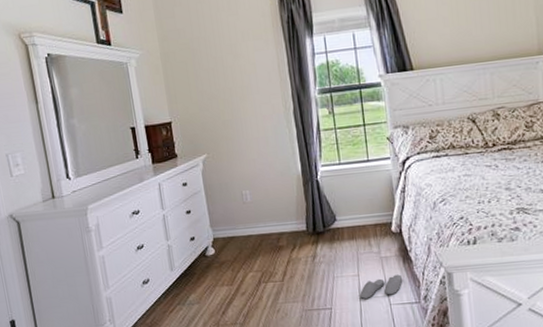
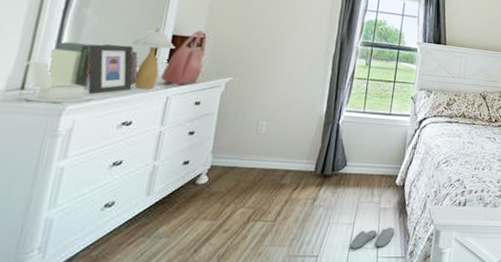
jewelry box: none [46,172,104,207] -> present [21,60,93,104]
books: none [58,145,131,191] -> present [42,41,138,90]
picture frame: none [86,144,130,193] -> present [87,44,133,95]
table lamp: none [114,121,151,181] -> present [129,27,175,90]
handbag: none [148,116,179,171] -> present [161,30,207,85]

